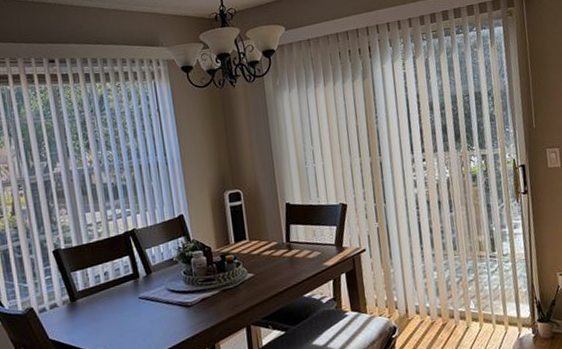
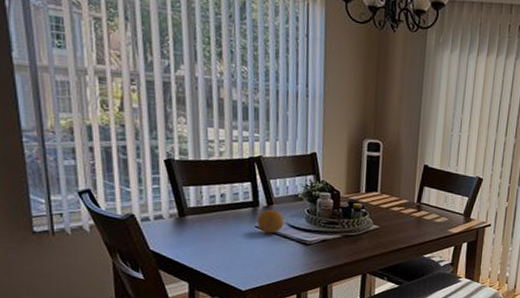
fruit: none [139,277,165,303] -> present [257,209,285,234]

